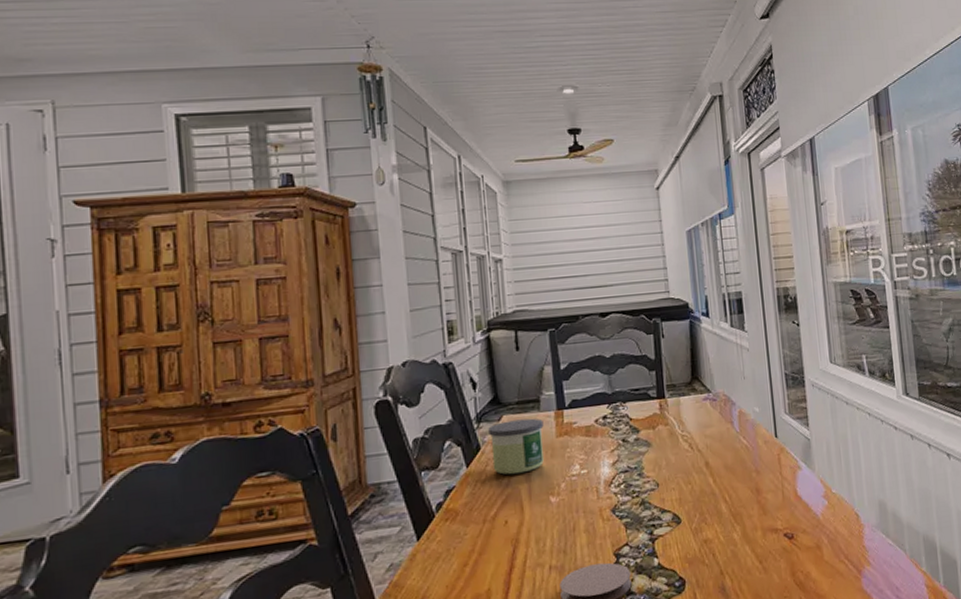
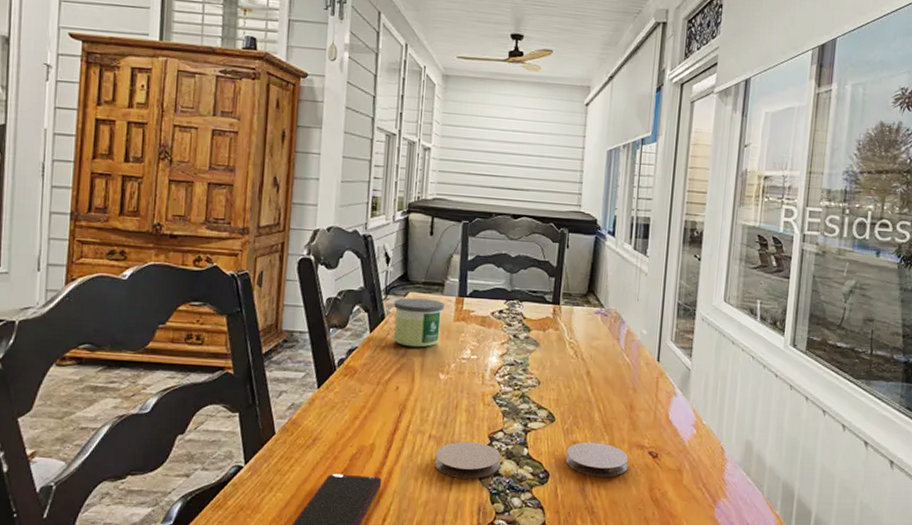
coaster: none [698,534,766,574] -> present [565,441,629,478]

